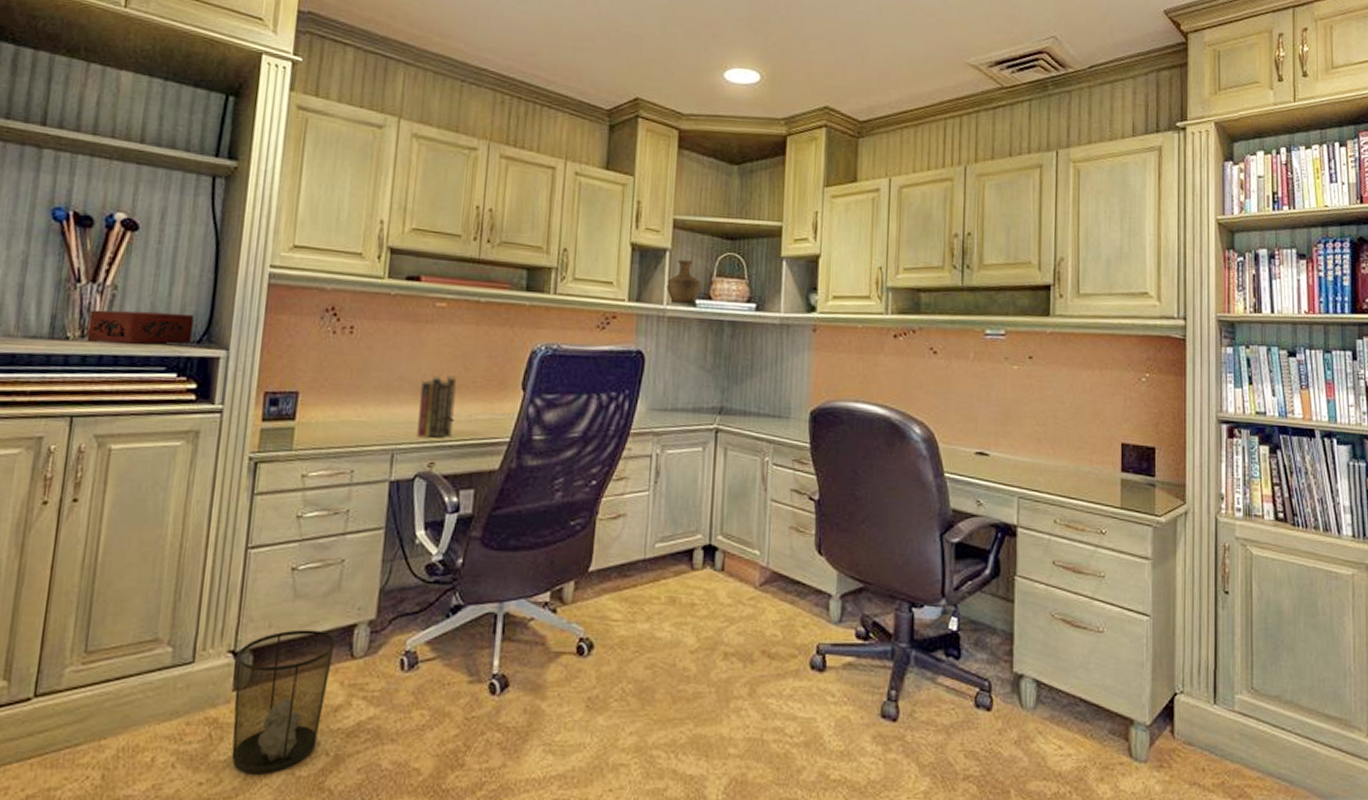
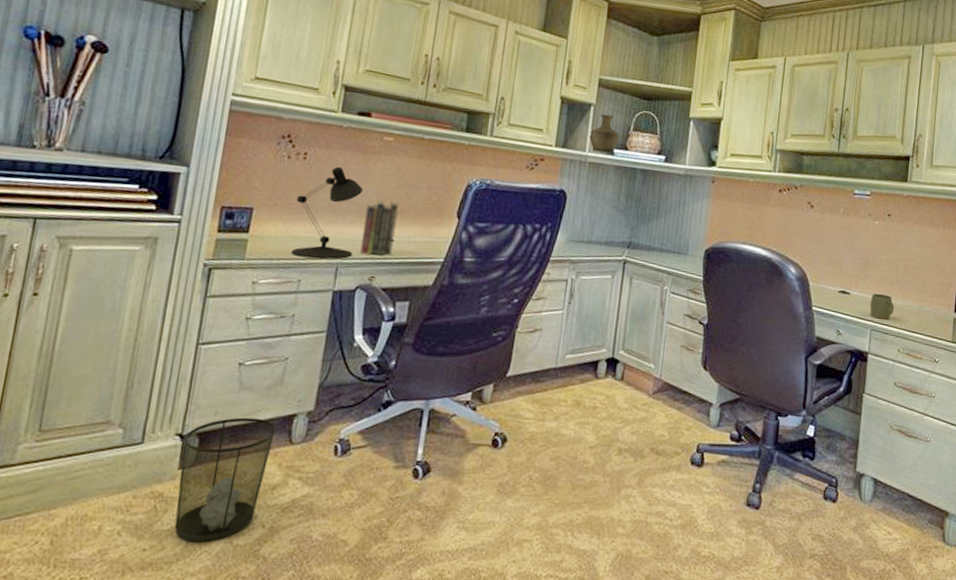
decorative box: present [87,310,194,344] -> none [53,122,158,159]
desk lamp: none [341,339,417,445] -> present [291,166,364,259]
mug: none [1014,452,1045,484] -> present [869,293,894,320]

